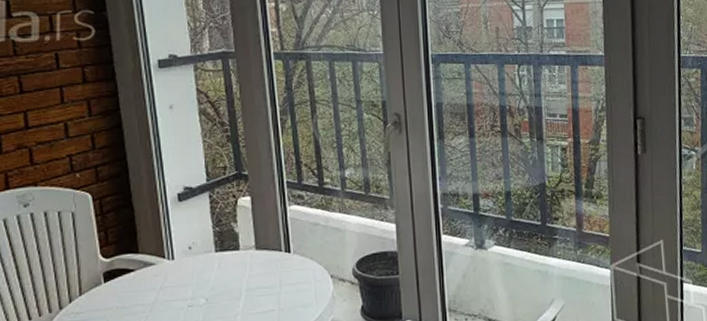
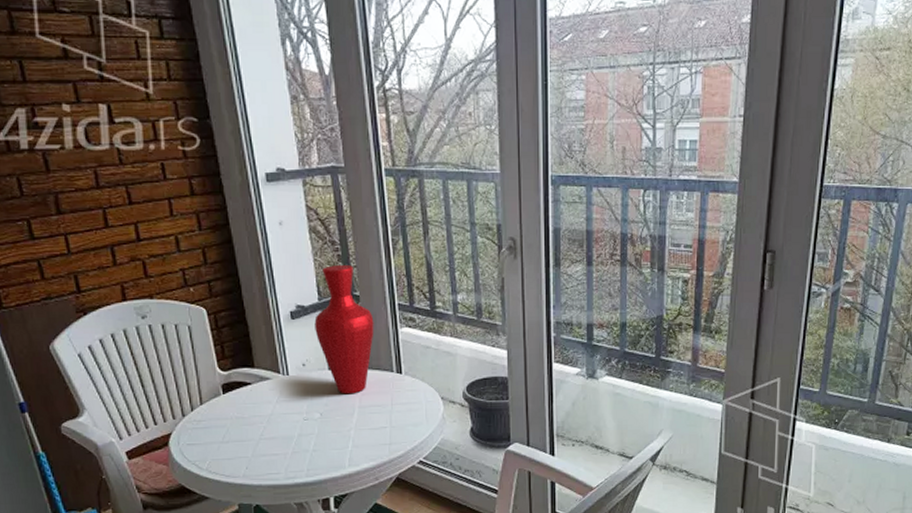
vase: none [202,145,263,277] -> present [314,265,374,394]

